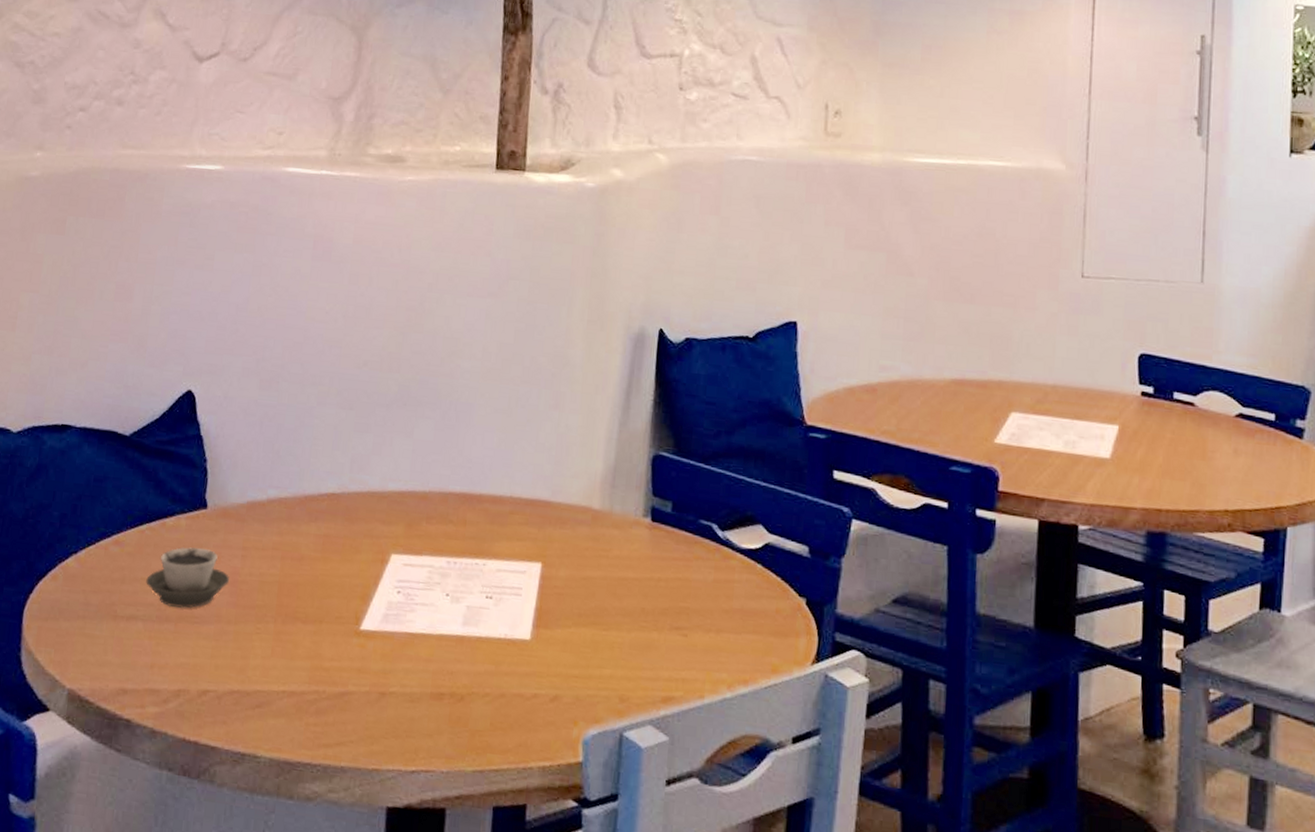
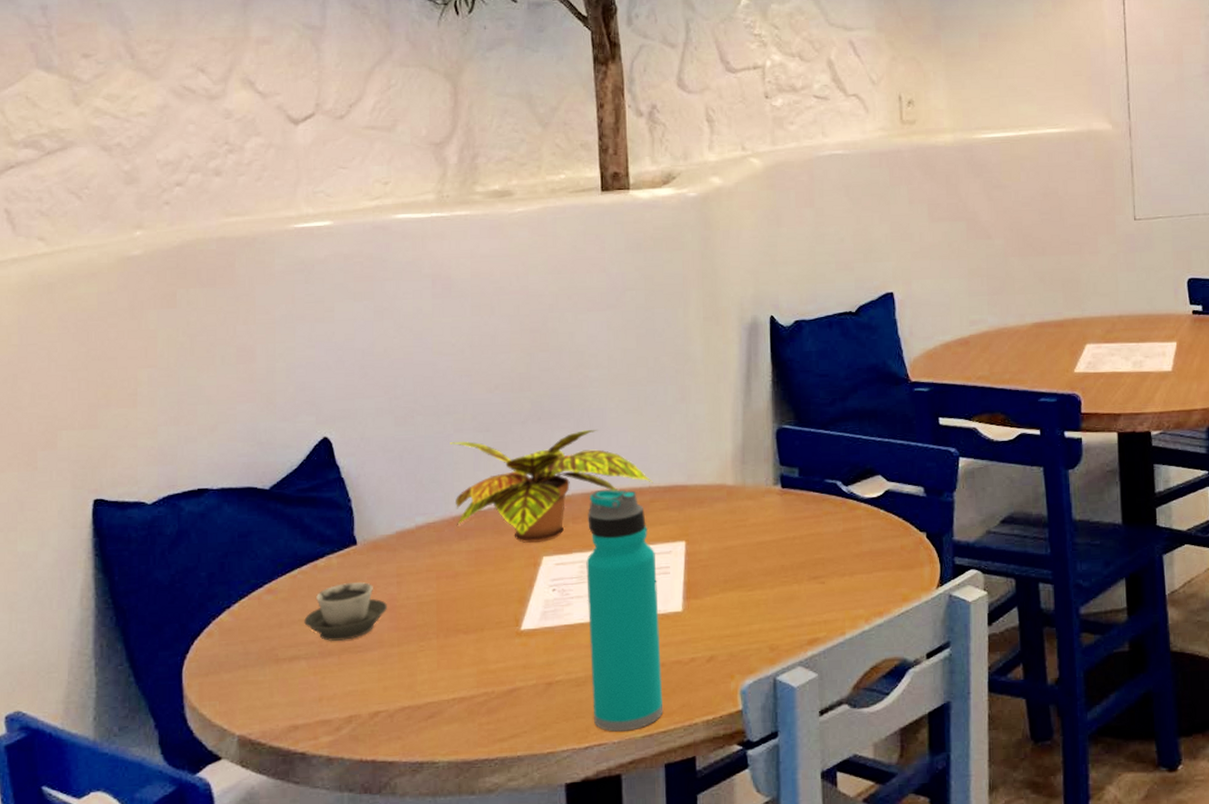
plant: none [309,415,516,538] -> present [450,430,654,544]
water bottle: none [424,491,509,762] -> present [586,489,664,732]

